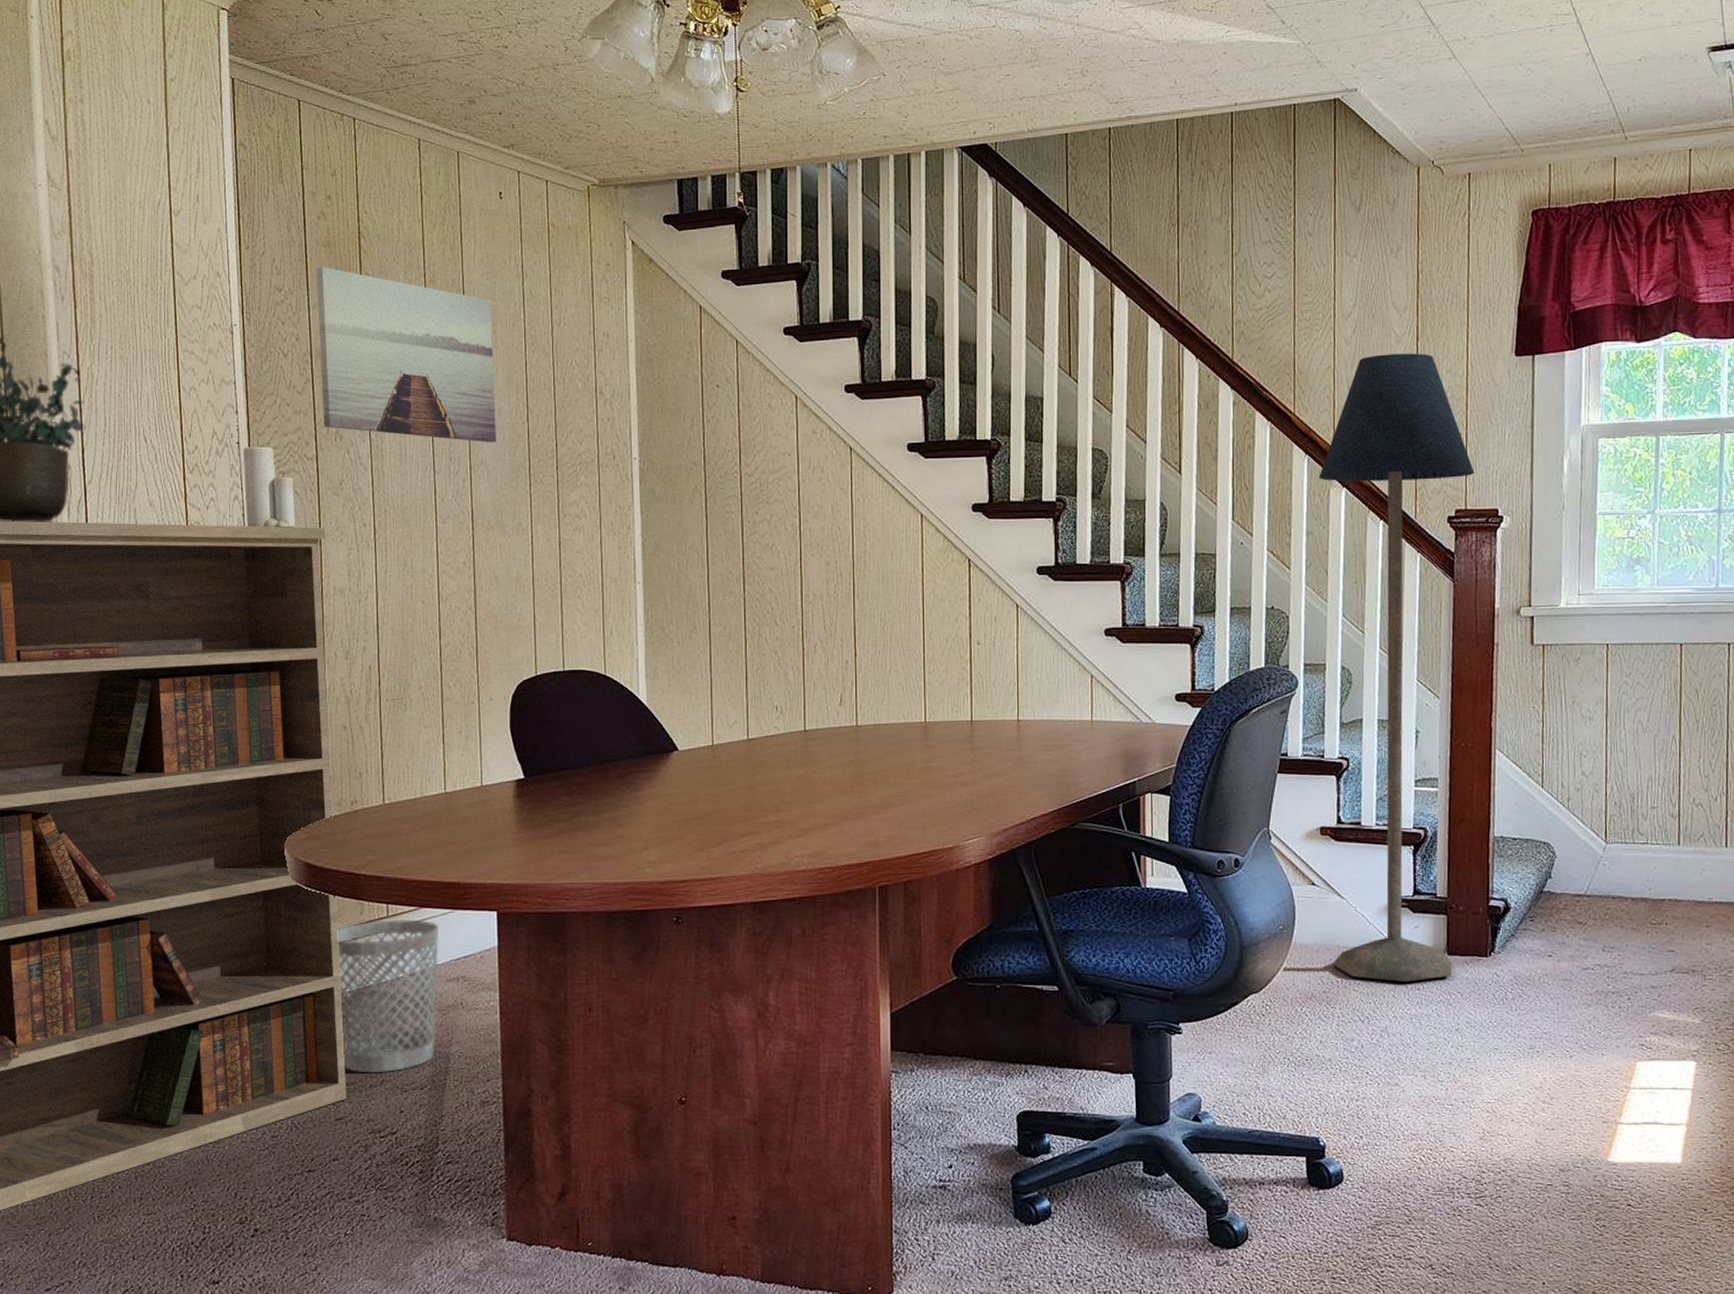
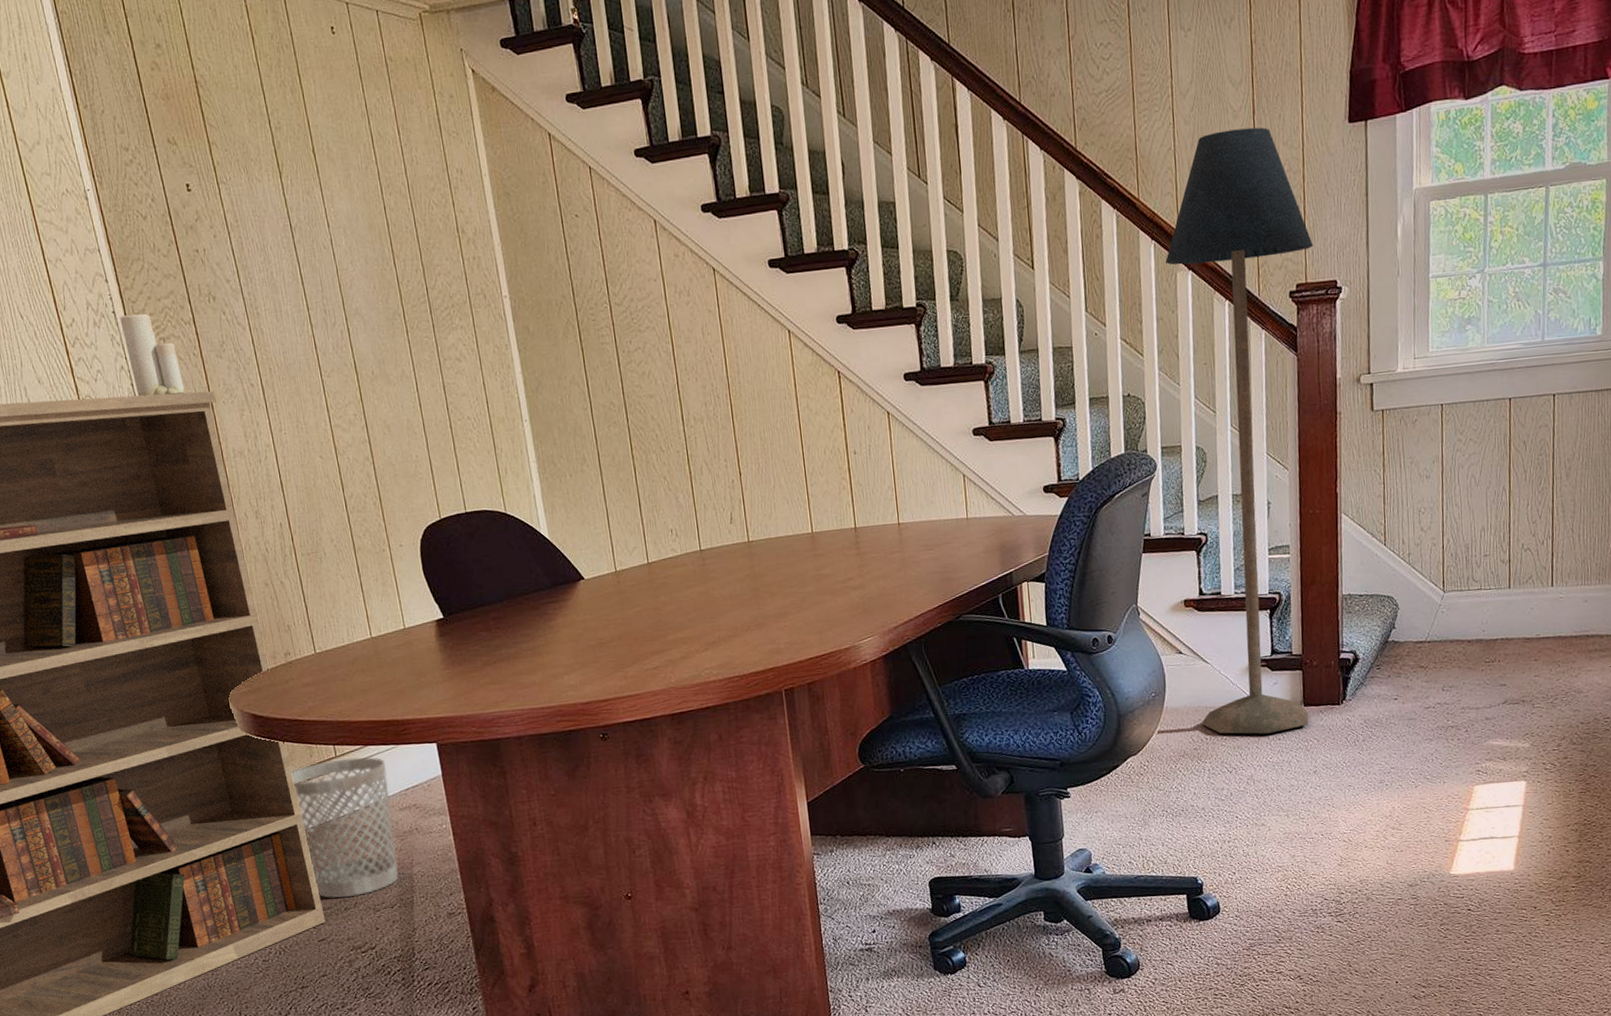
wall art: present [316,266,496,443] -> none [158,120,367,293]

